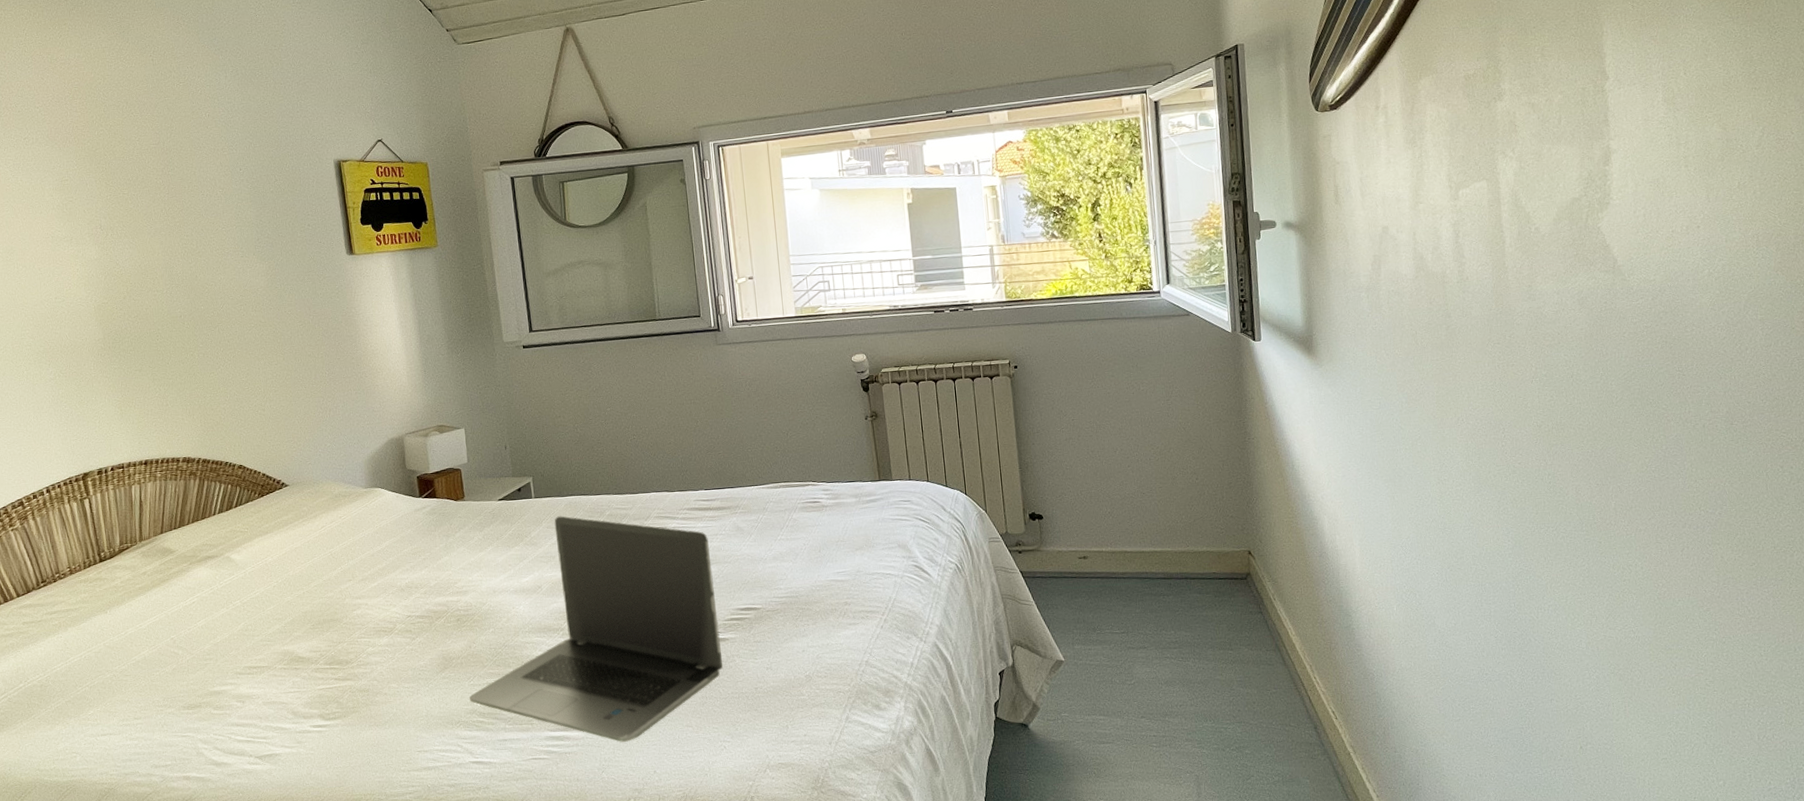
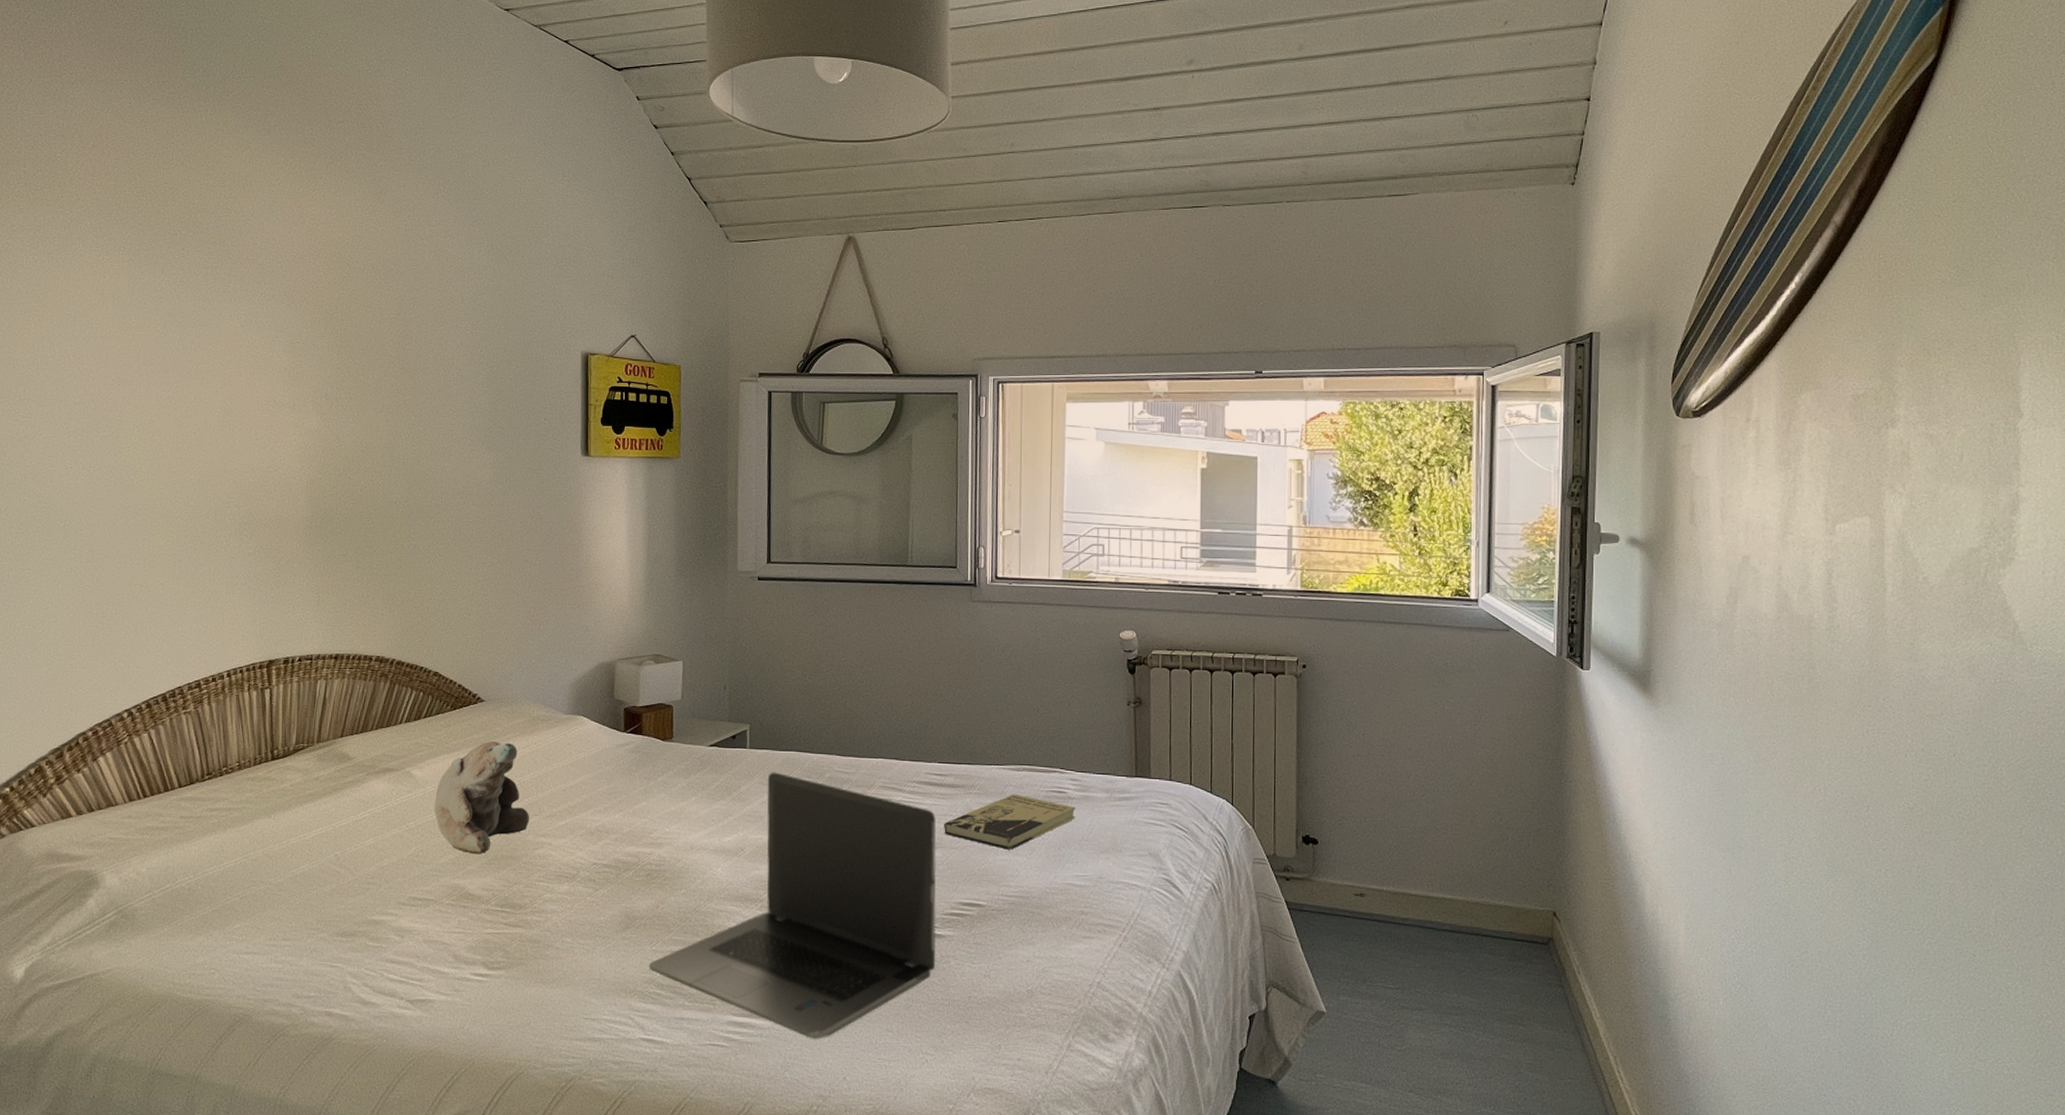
stuffed animal: none [255,519,345,622] -> present [433,741,530,854]
book: none [716,508,831,558] -> present [944,794,1076,850]

